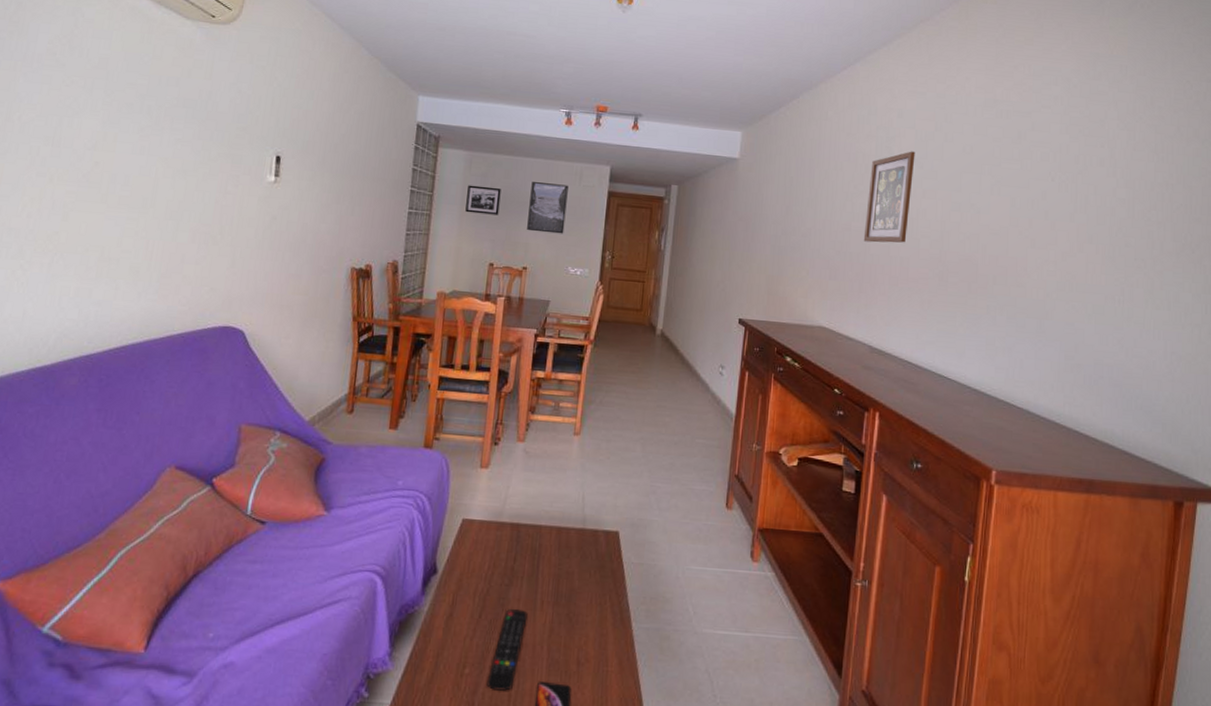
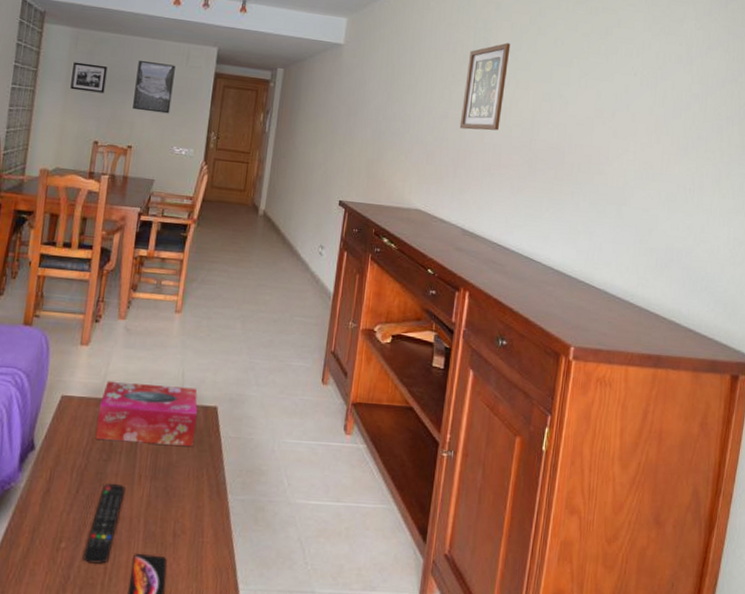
tissue box: none [496,504,599,572] -> present [95,380,198,446]

